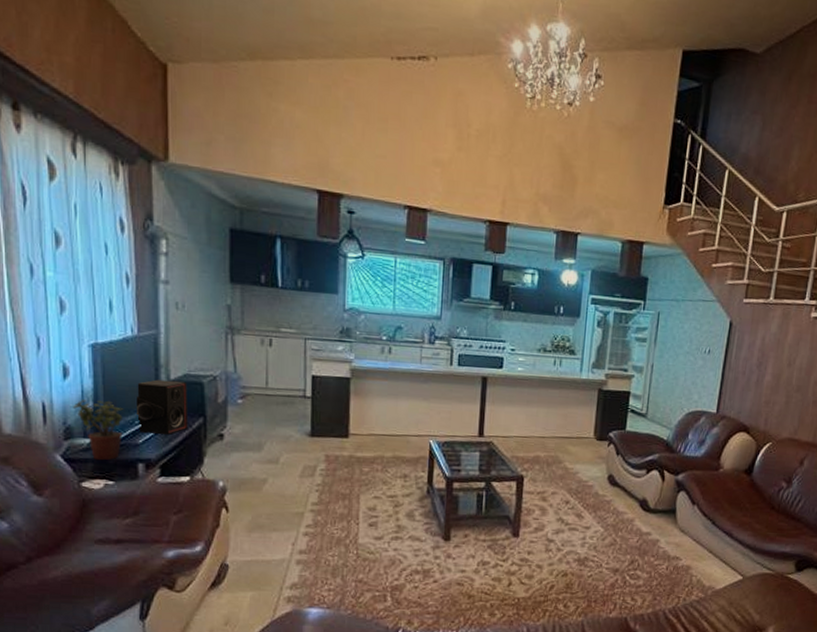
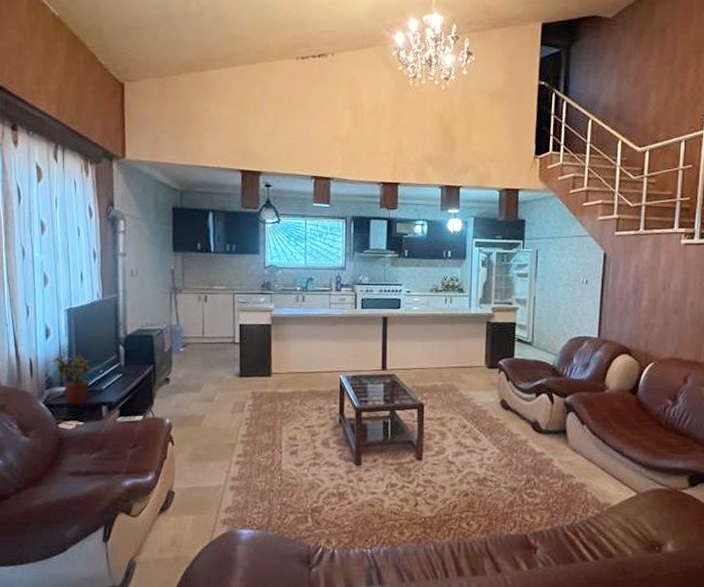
stereo: present [137,379,189,434] -> none [101,335,141,380]

